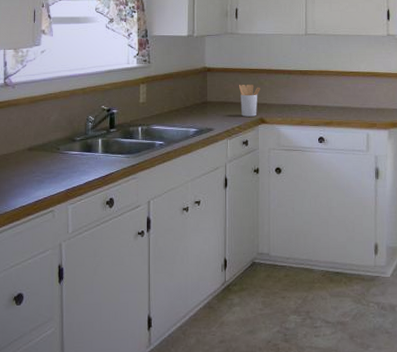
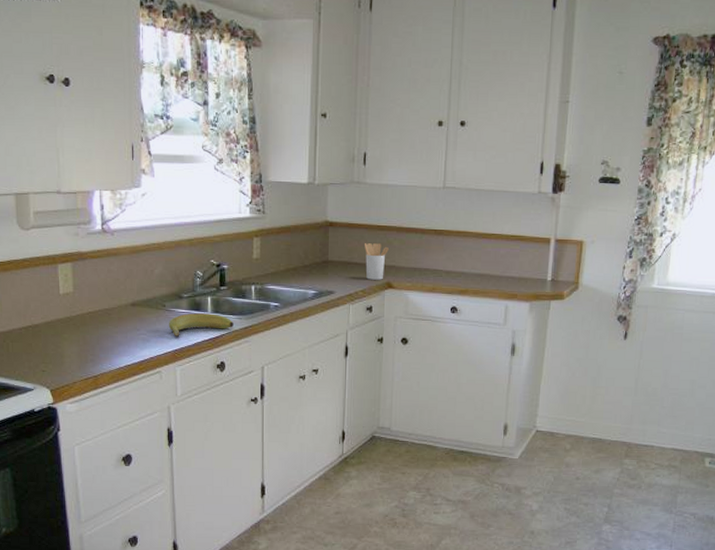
banana: none [62,154,122,178] -> present [168,313,234,338]

